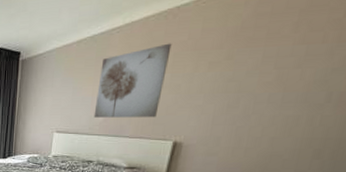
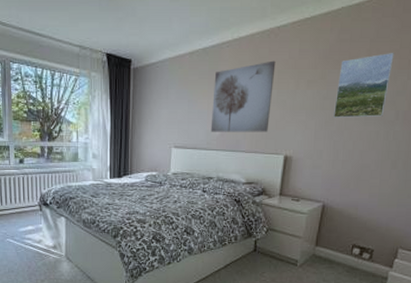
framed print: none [239,23,334,101] -> present [334,53,394,118]

